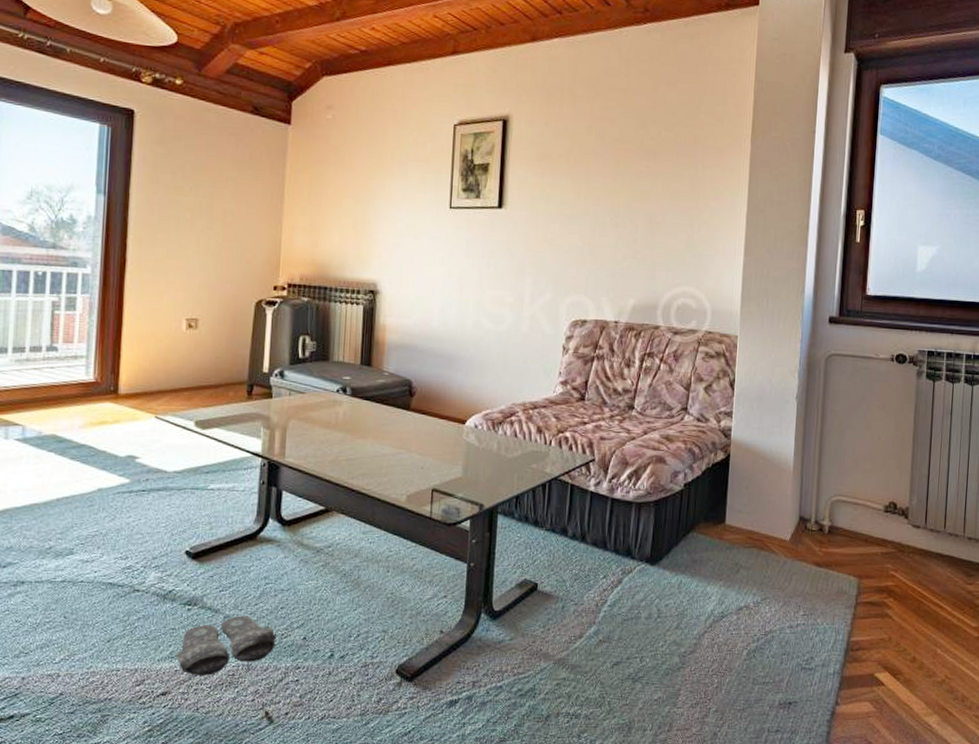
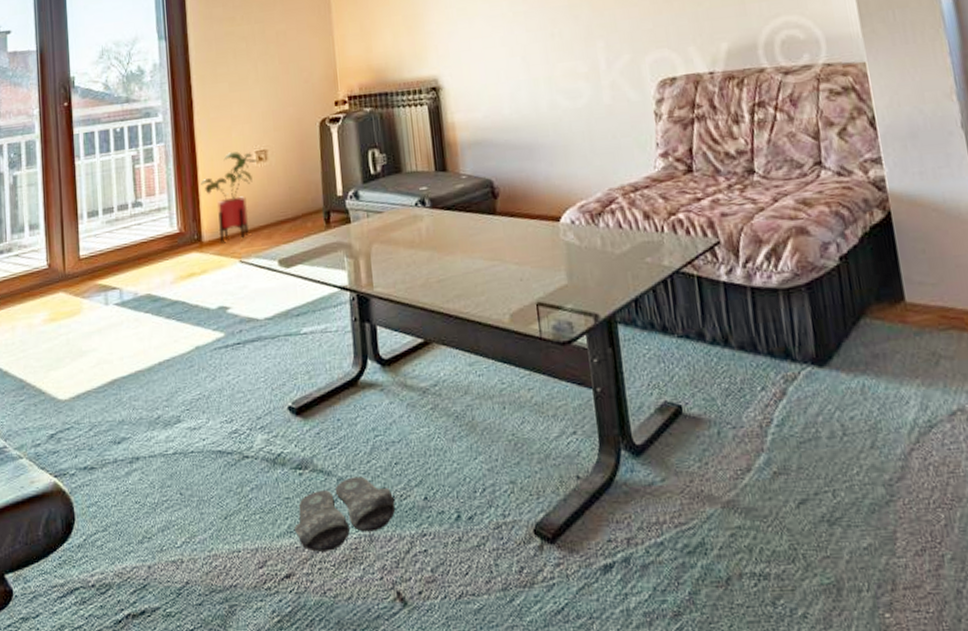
house plant: none [124,314,188,397] -> present [200,151,259,242]

